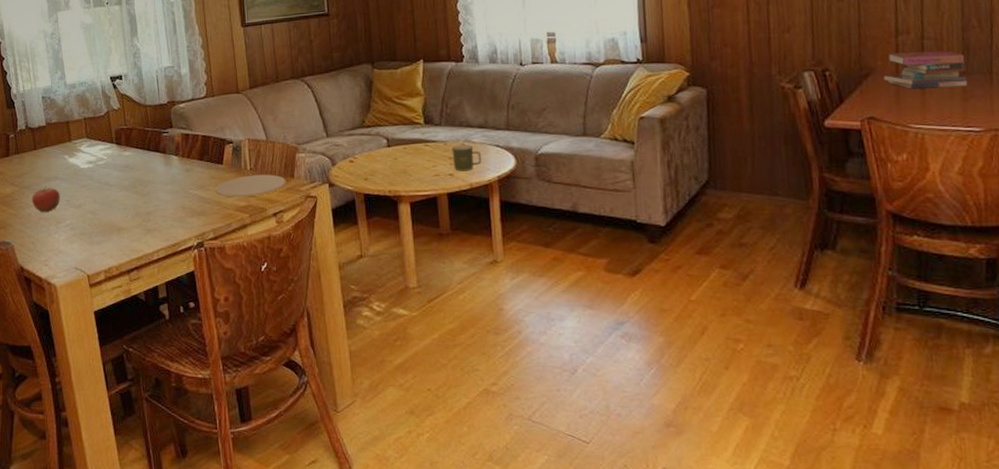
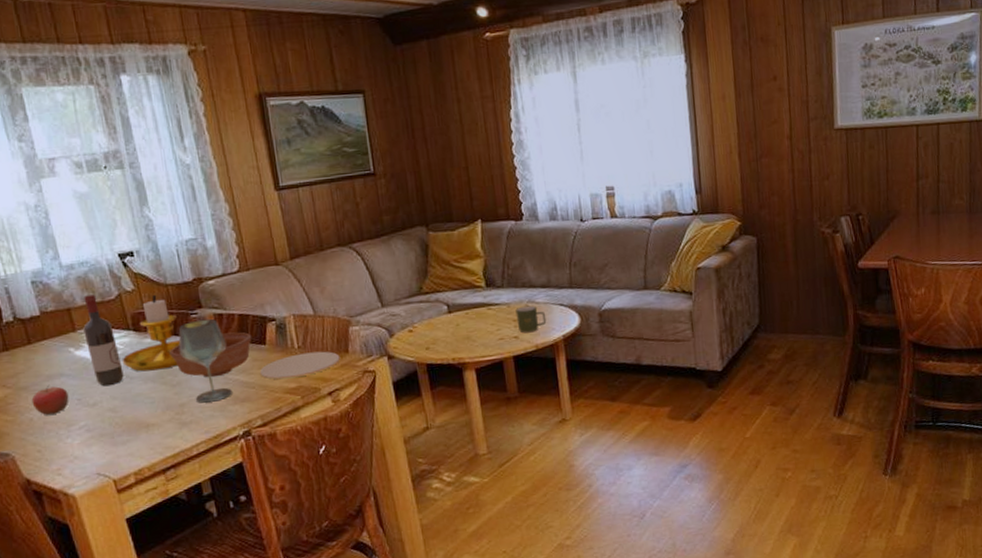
wine bottle: none [77,111,105,190] -> present [83,294,124,386]
candlestick: none [104,114,153,181] -> present [122,295,181,372]
bowl: none [143,151,212,190] -> present [169,332,252,377]
wine glass: none [151,137,191,213] -> present [178,318,232,403]
books: present [883,51,968,89] -> none [907,192,974,229]

